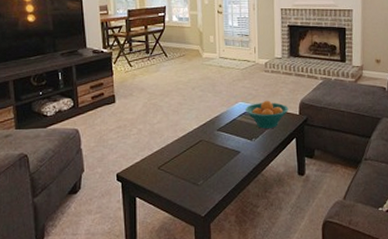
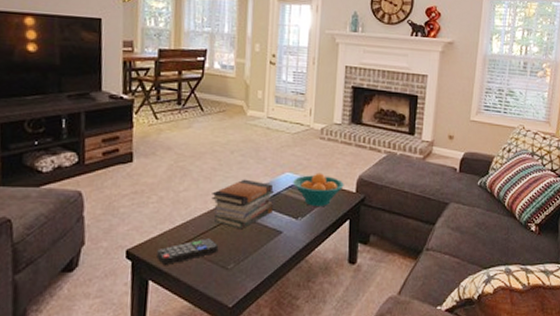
remote control: none [141,161,190,184] -> present [157,238,219,265]
book stack: none [180,110,231,152] -> present [211,179,274,230]

